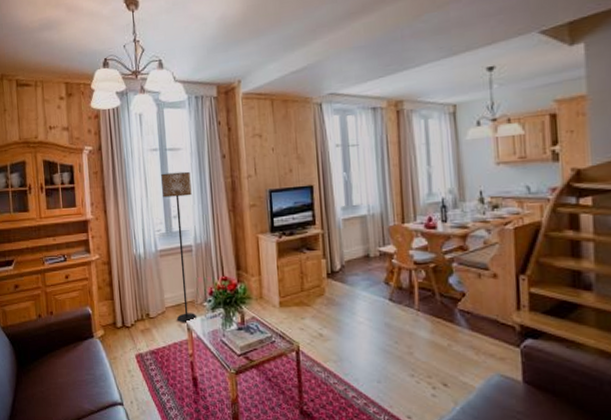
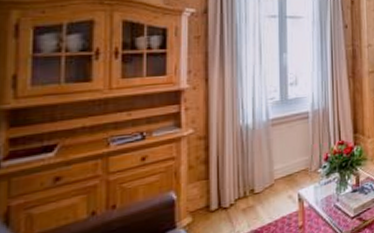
floor lamp: present [161,171,197,322] -> none [279,39,311,193]

